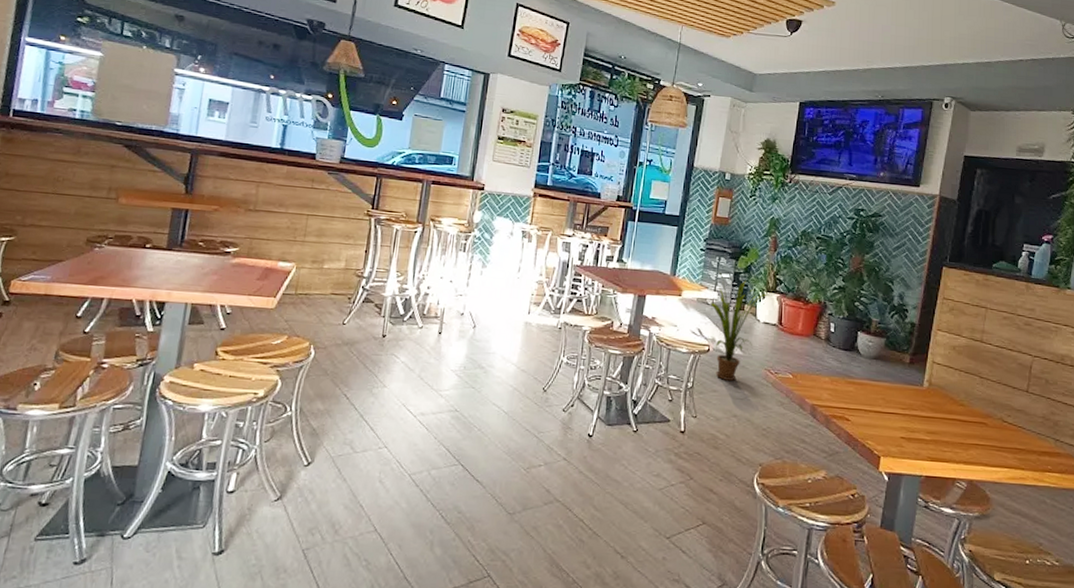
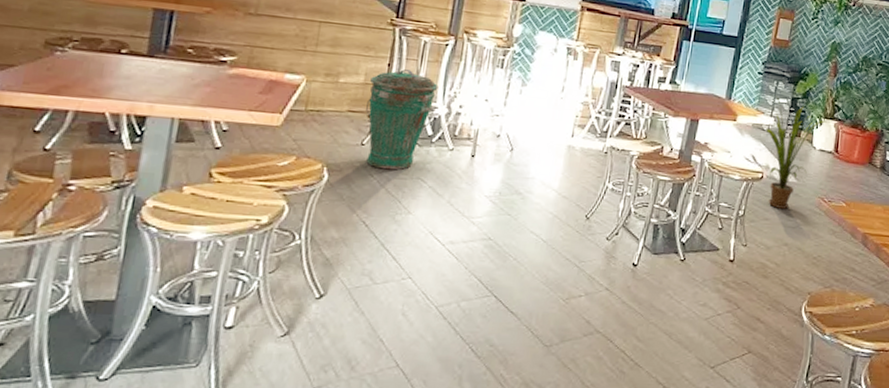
trash can: none [346,255,409,347] -> present [366,69,439,170]

